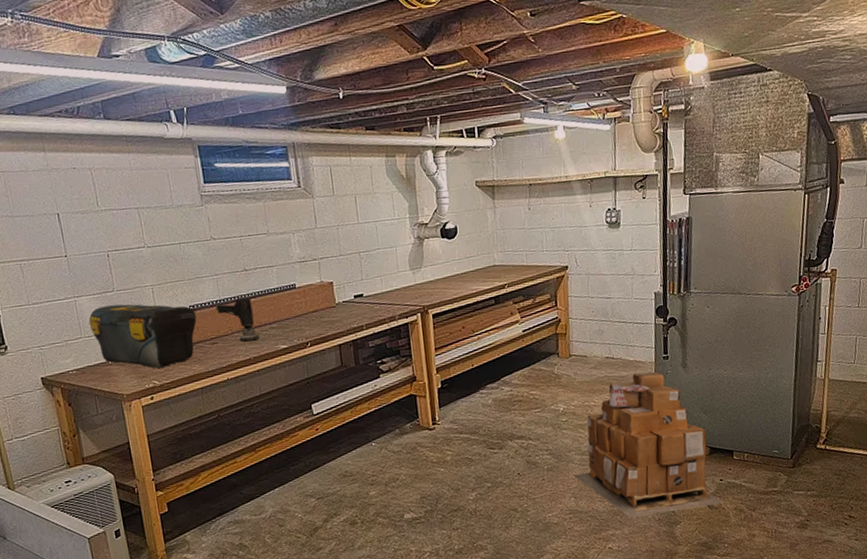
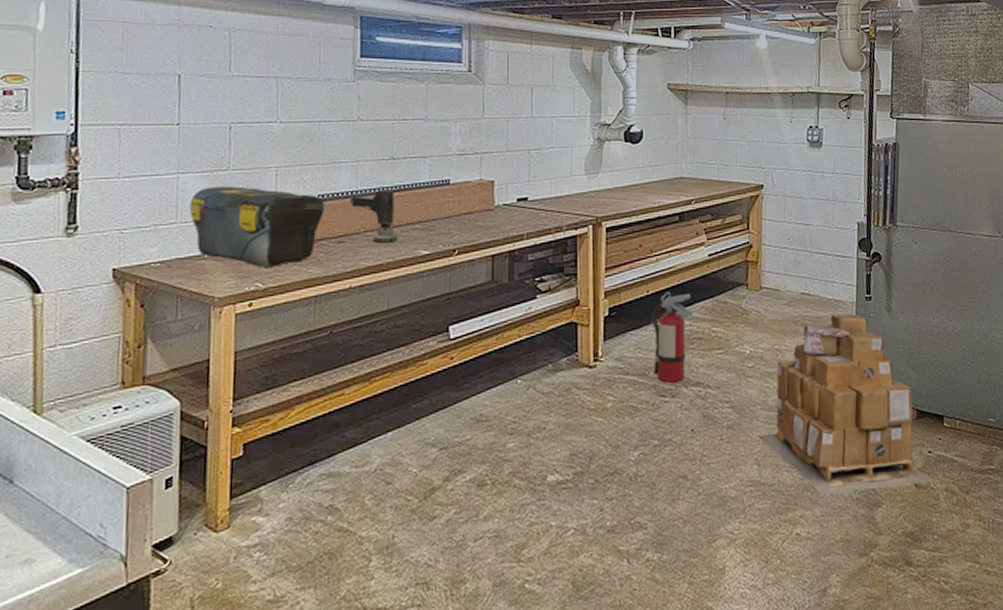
fire extinguisher: none [477,364,512,438] -> present [652,292,692,383]

